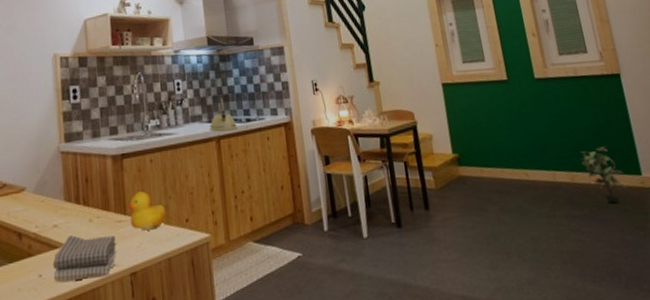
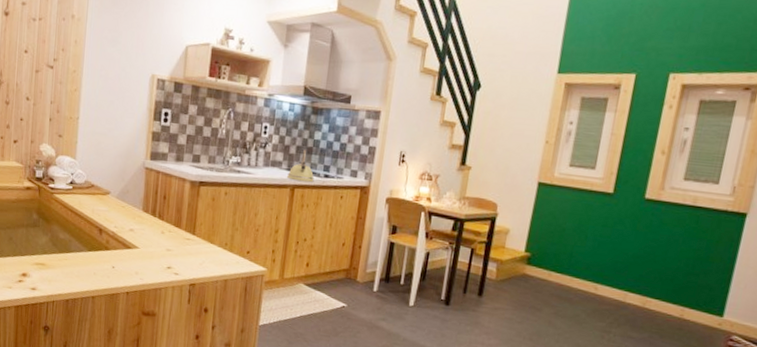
towel: present [52,235,118,283] -> none [125,241,182,282]
rubber duck: present [128,191,168,231] -> none [197,218,232,253]
potted plant: present [581,146,627,203] -> none [661,280,703,335]

